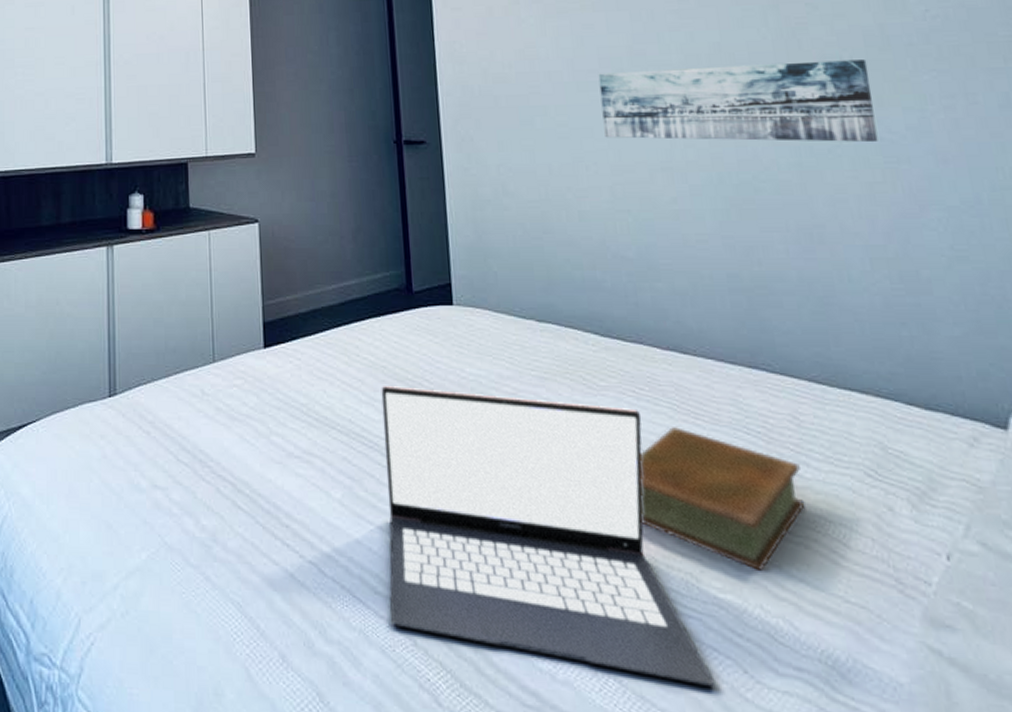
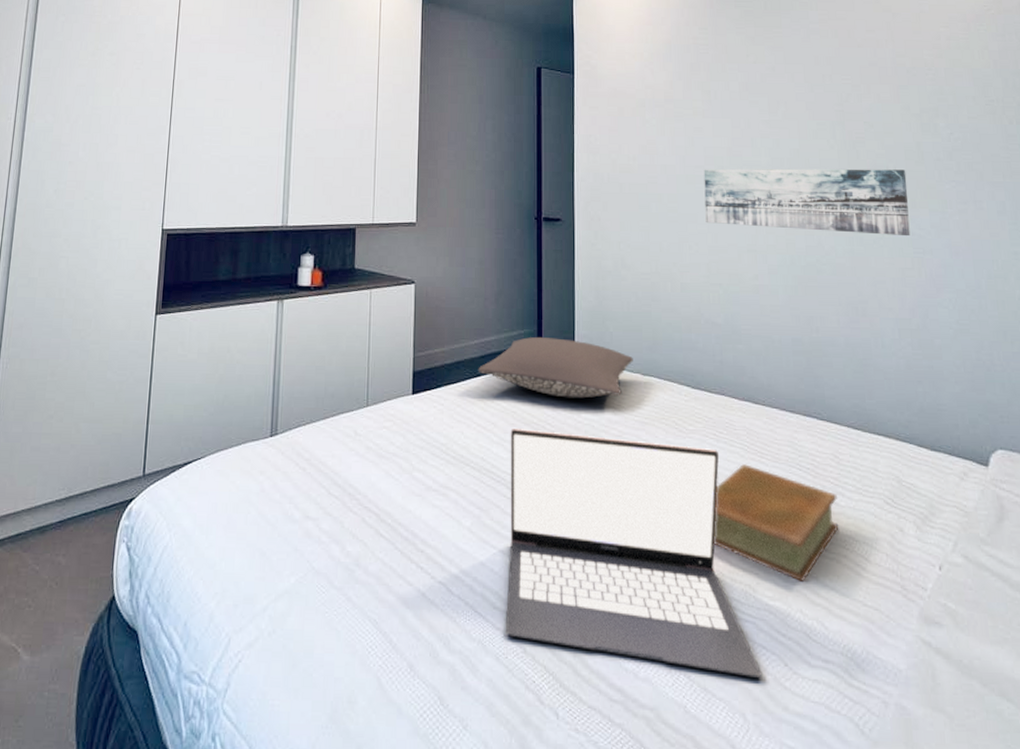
pillow: none [338,280,525,350] -> present [478,337,633,399]

